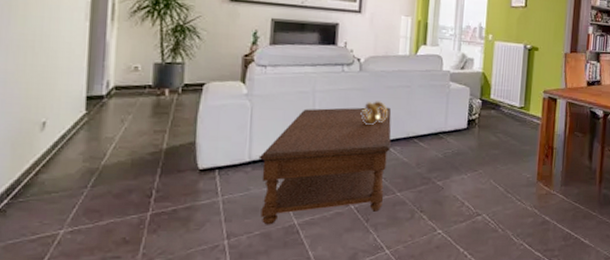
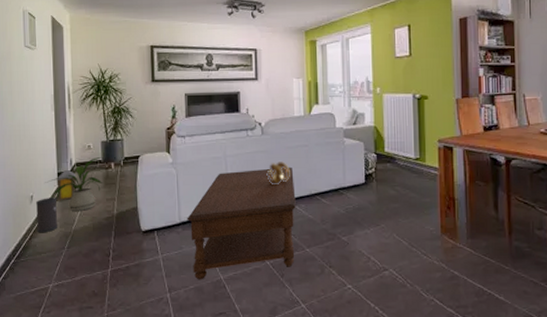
speaker: none [48,125,81,168] -> present [36,198,58,233]
house plant: none [66,81,153,143] -> present [45,157,103,211]
lantern: none [81,92,114,131] -> present [56,169,77,201]

